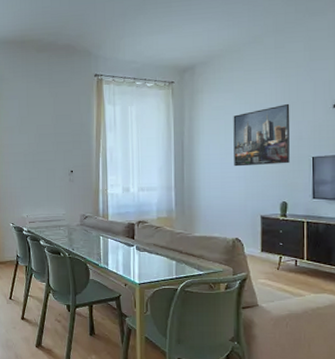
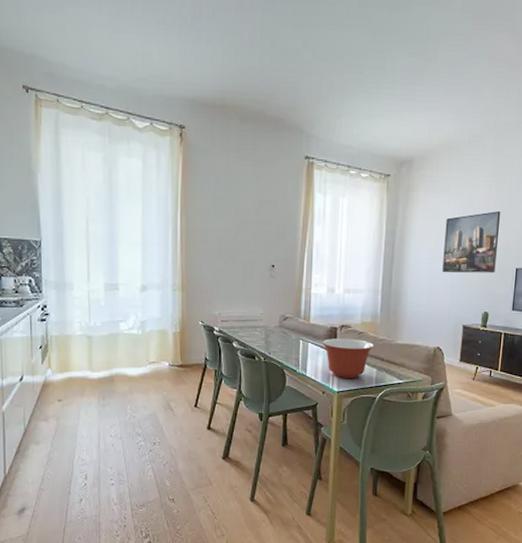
mixing bowl: none [121,233,171,270] -> present [322,338,374,378]

